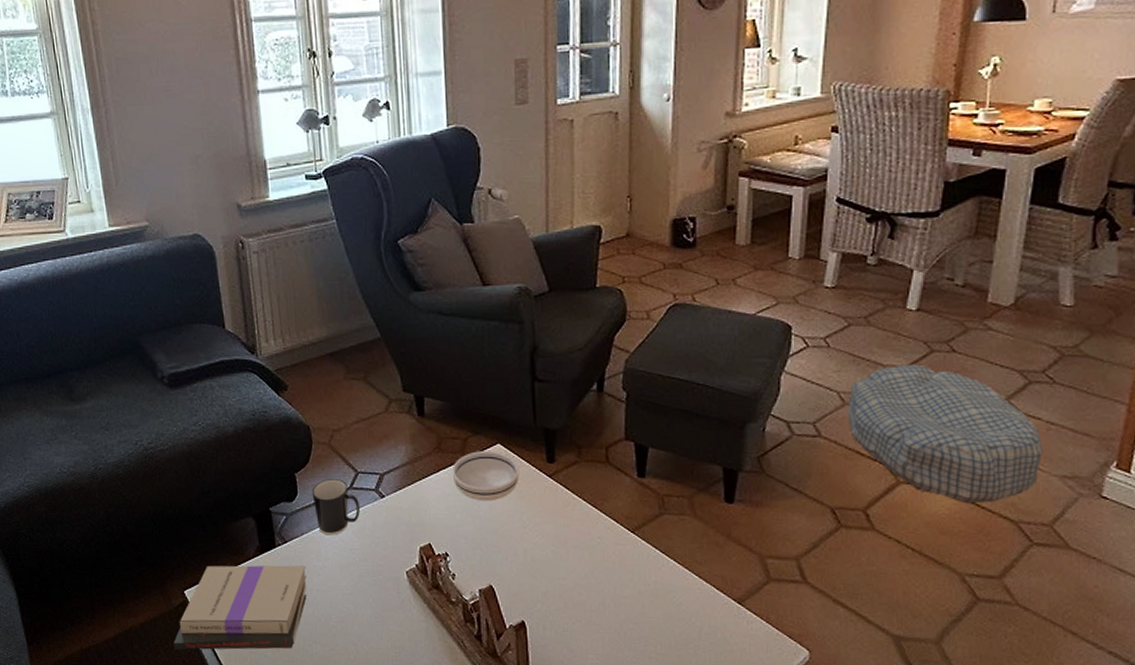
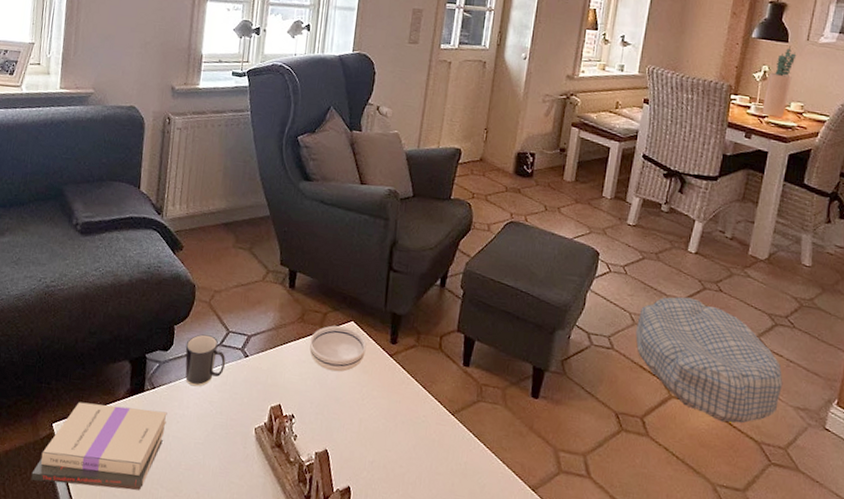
vase: none [994,23,1039,124] -> present [762,45,797,119]

